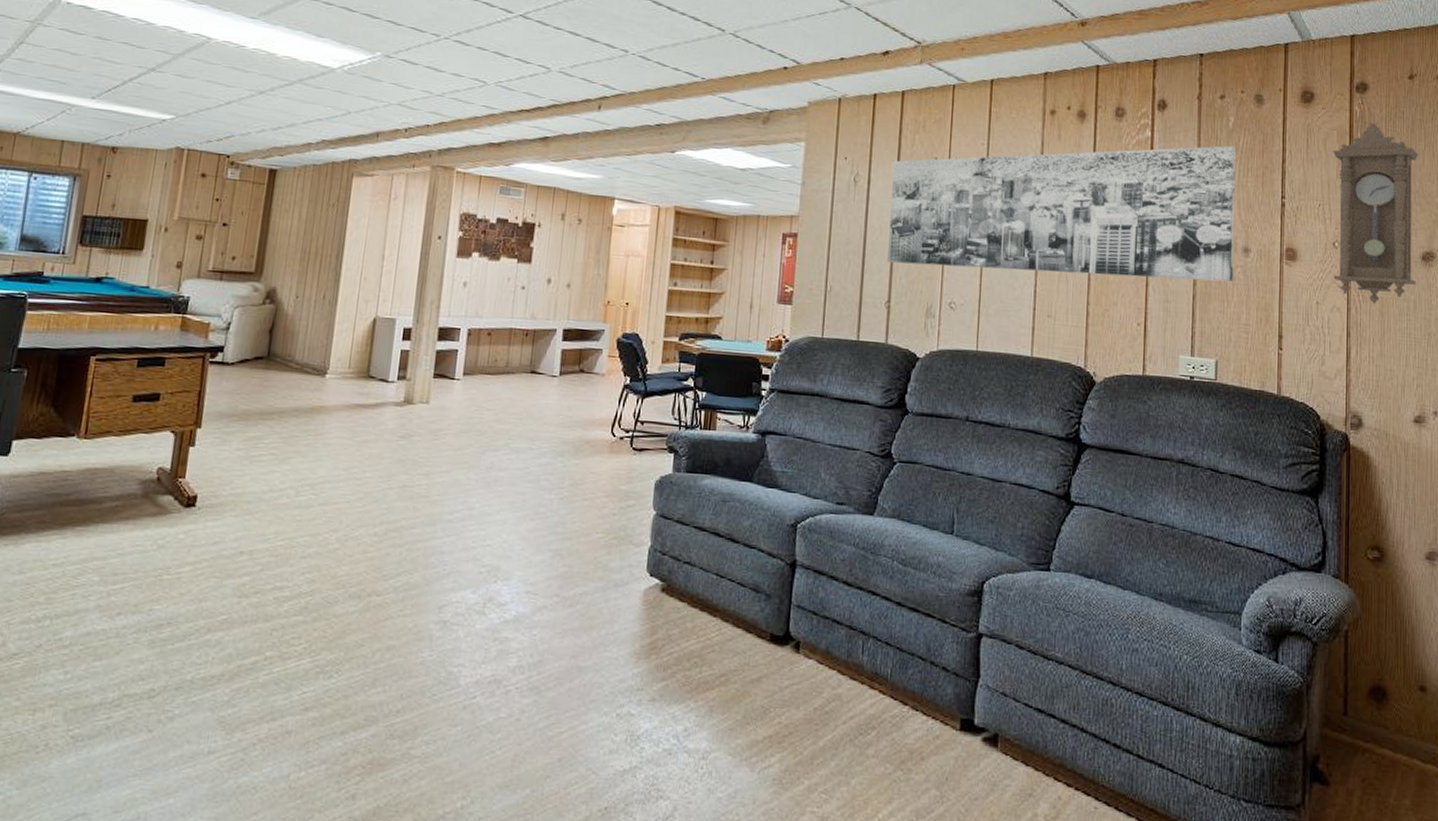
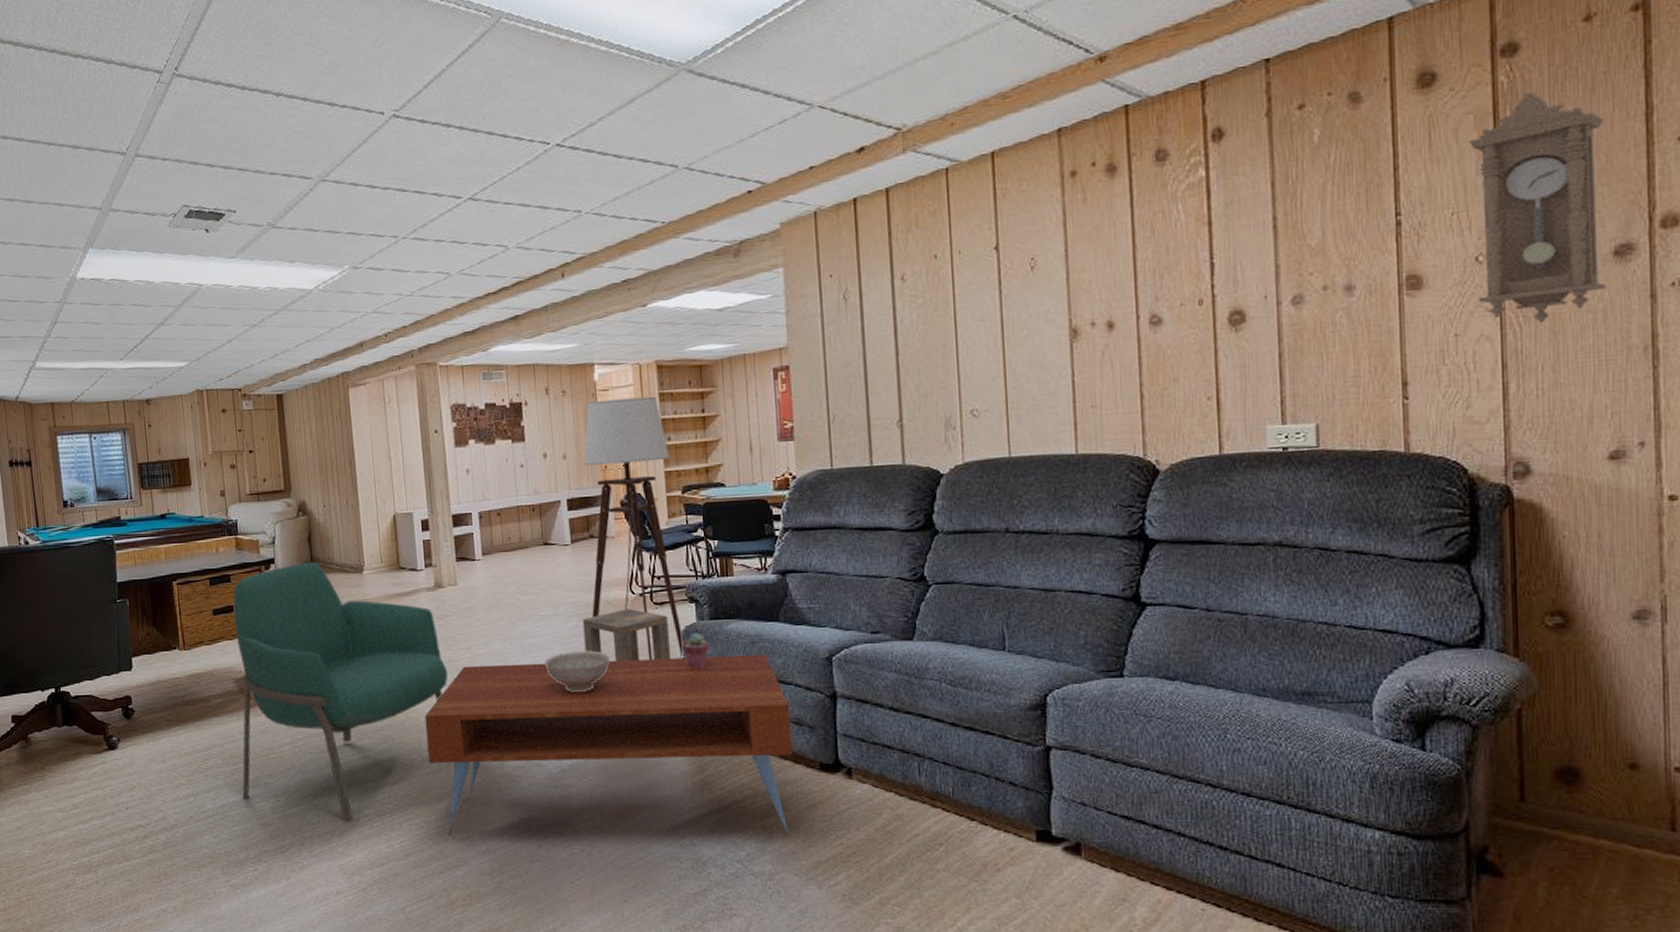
armchair: none [115,355,400,665] -> present [233,561,449,822]
coffee table: none [355,493,750,708] -> present [424,655,793,836]
decorative bowl: none [507,490,578,535] -> present [544,651,610,692]
side table: none [553,450,644,510] -> present [582,608,670,662]
floor lamp: none [568,234,673,511] -> present [584,396,687,660]
potted succulent: none [654,484,681,523] -> present [683,632,709,669]
wall art: present [887,145,1237,282] -> none [887,164,1333,380]

